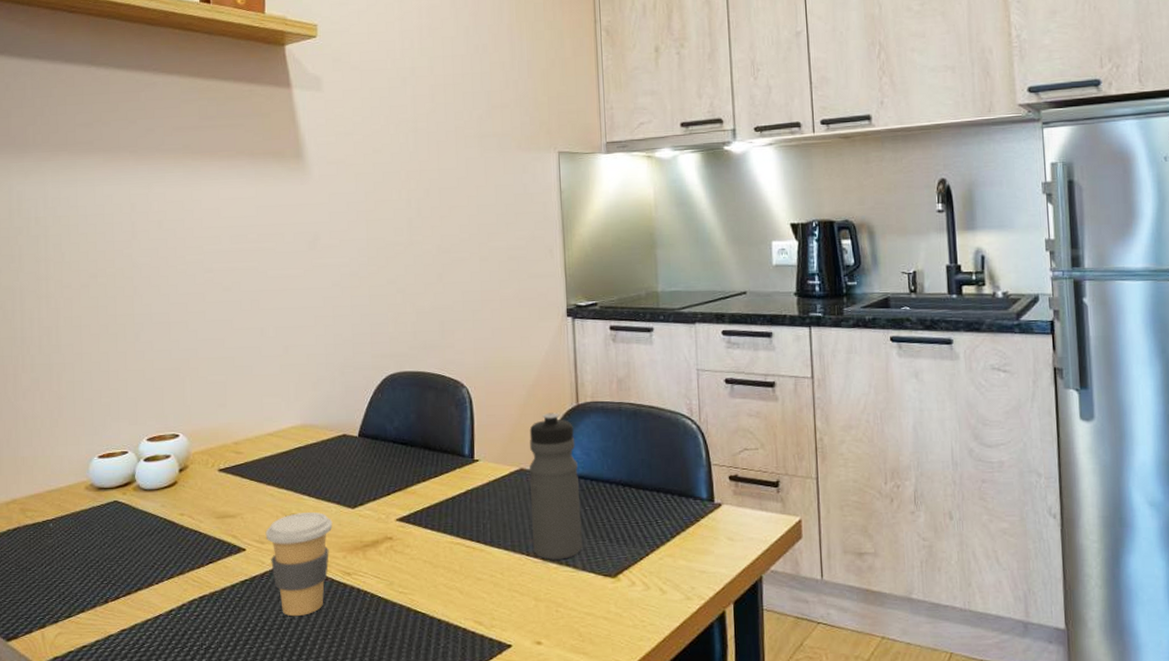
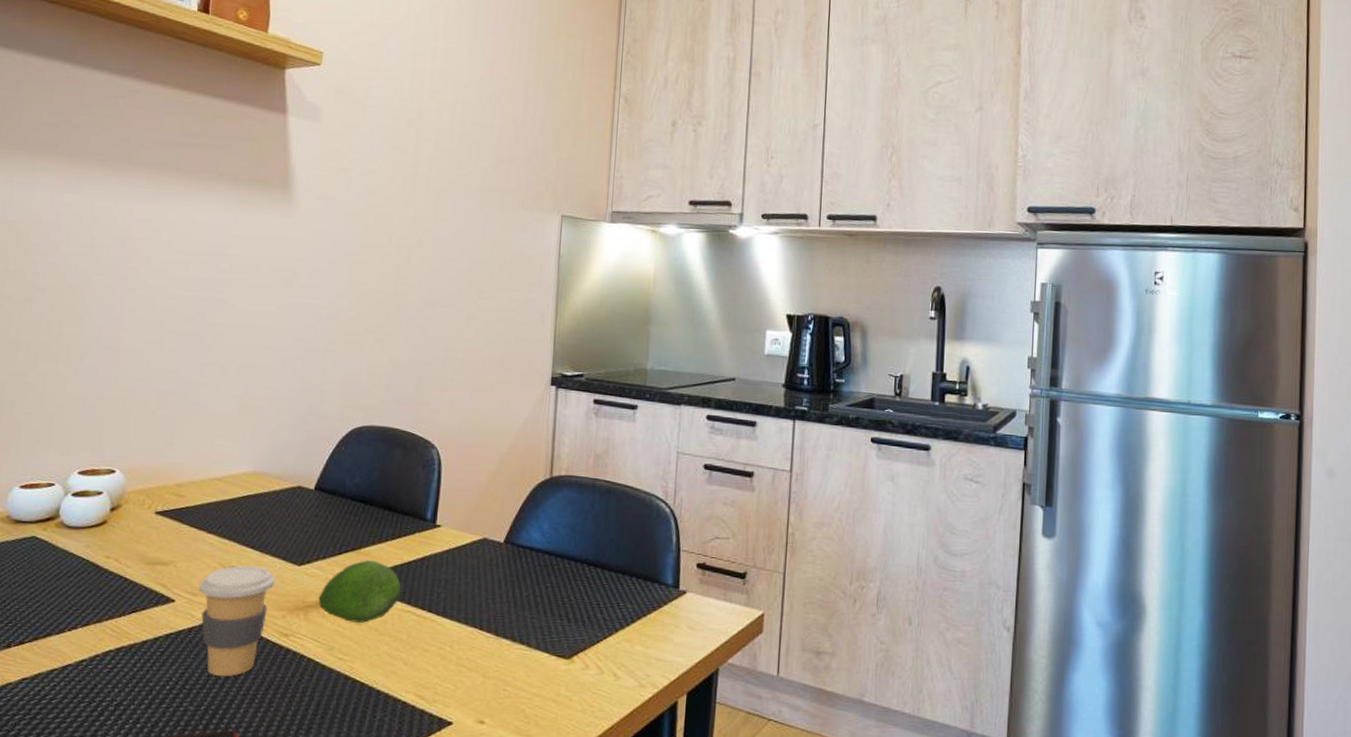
fruit: none [374,498,450,557] -> present [318,560,402,623]
water bottle: present [529,412,583,560] -> none [487,482,544,636]

